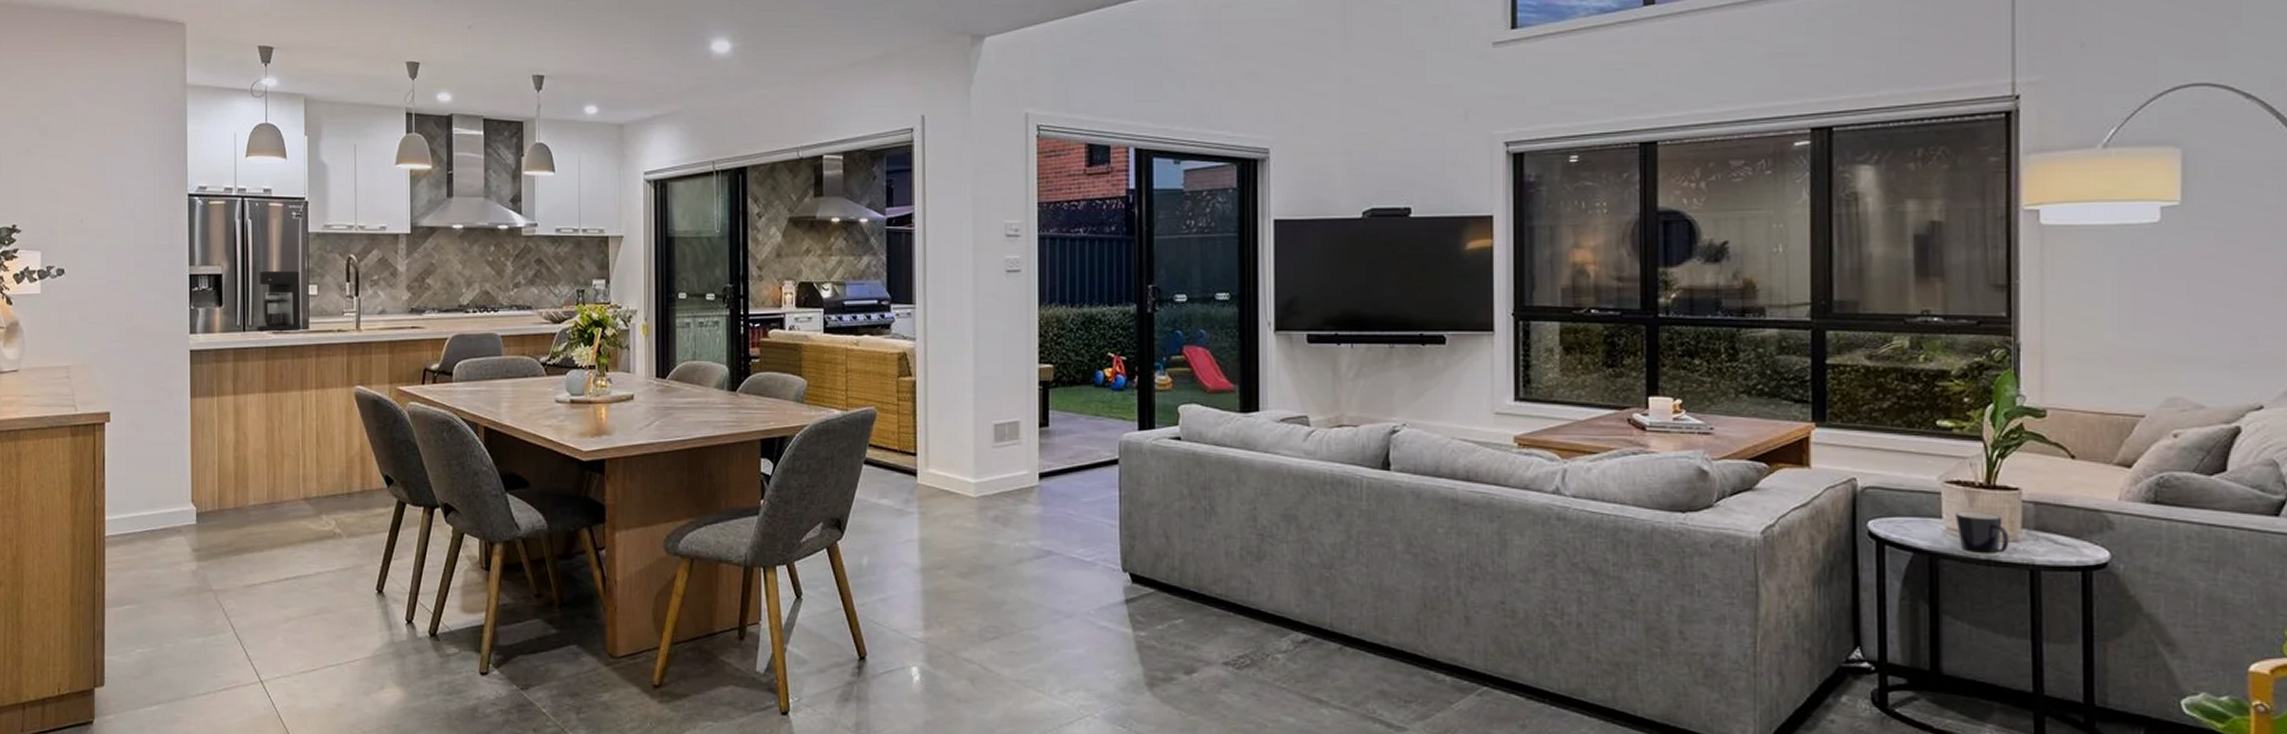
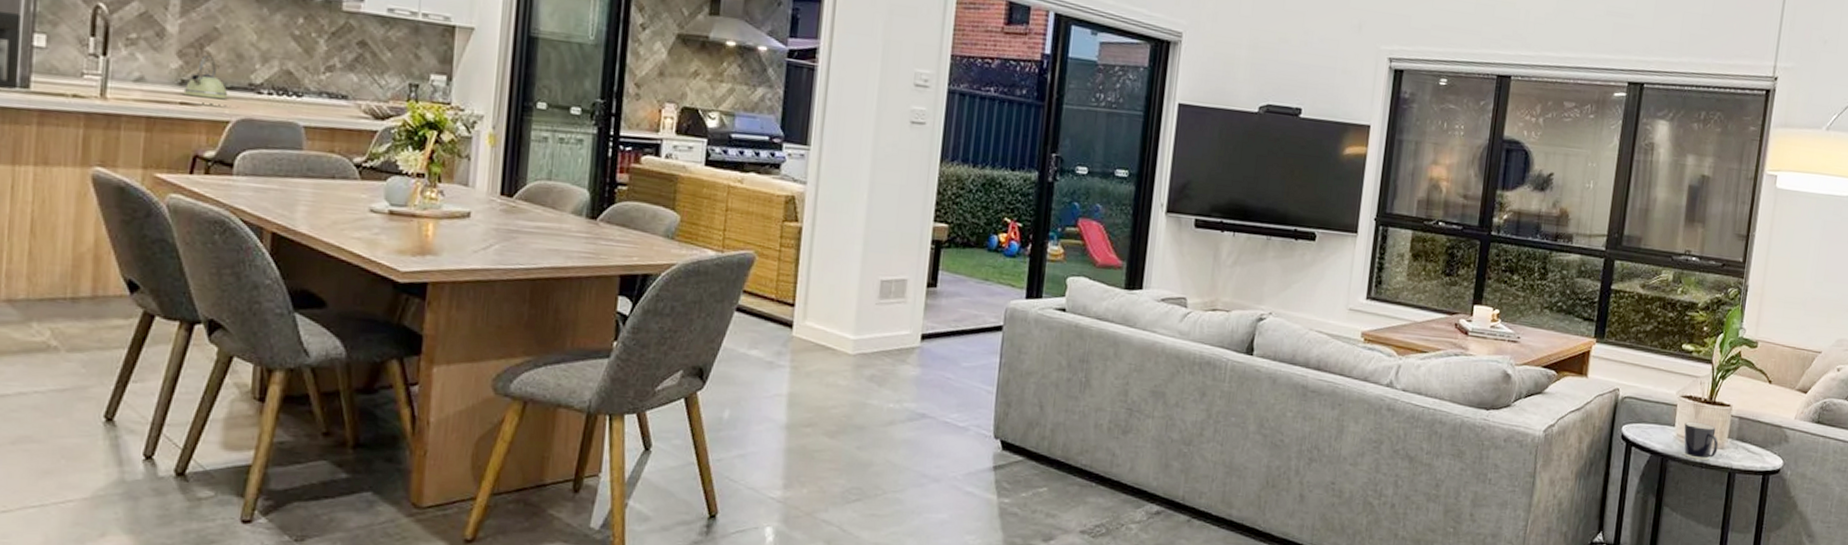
kettle: none [413,286,445,321] -> present [183,55,228,100]

